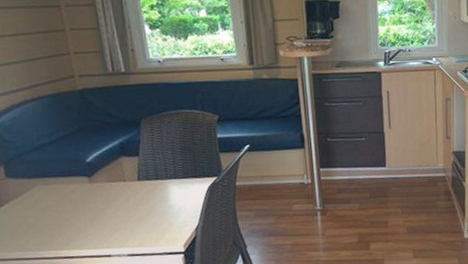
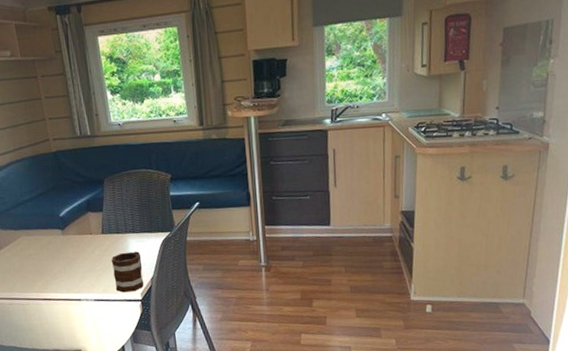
mug: none [148,199,188,245] -> present [111,251,144,293]

